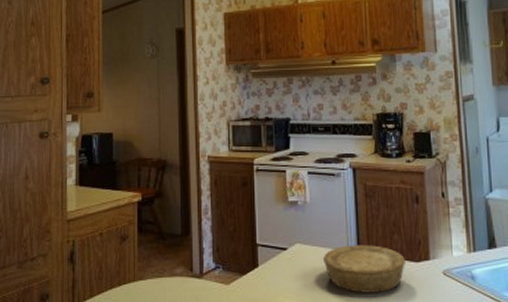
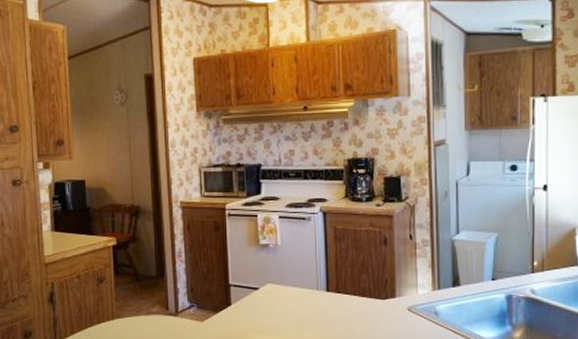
bowl: present [323,245,407,293] -> none [294,284,373,328]

